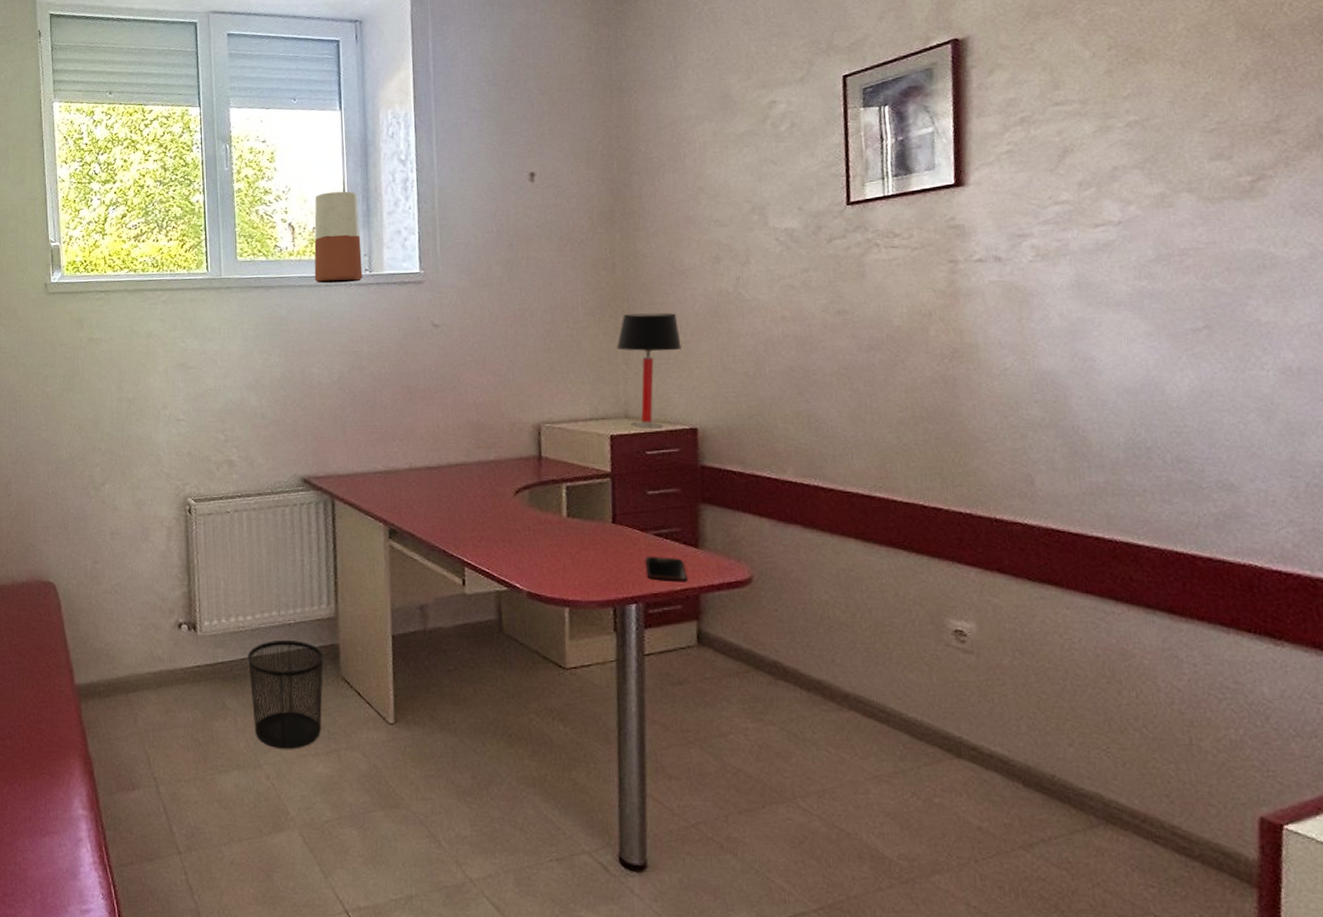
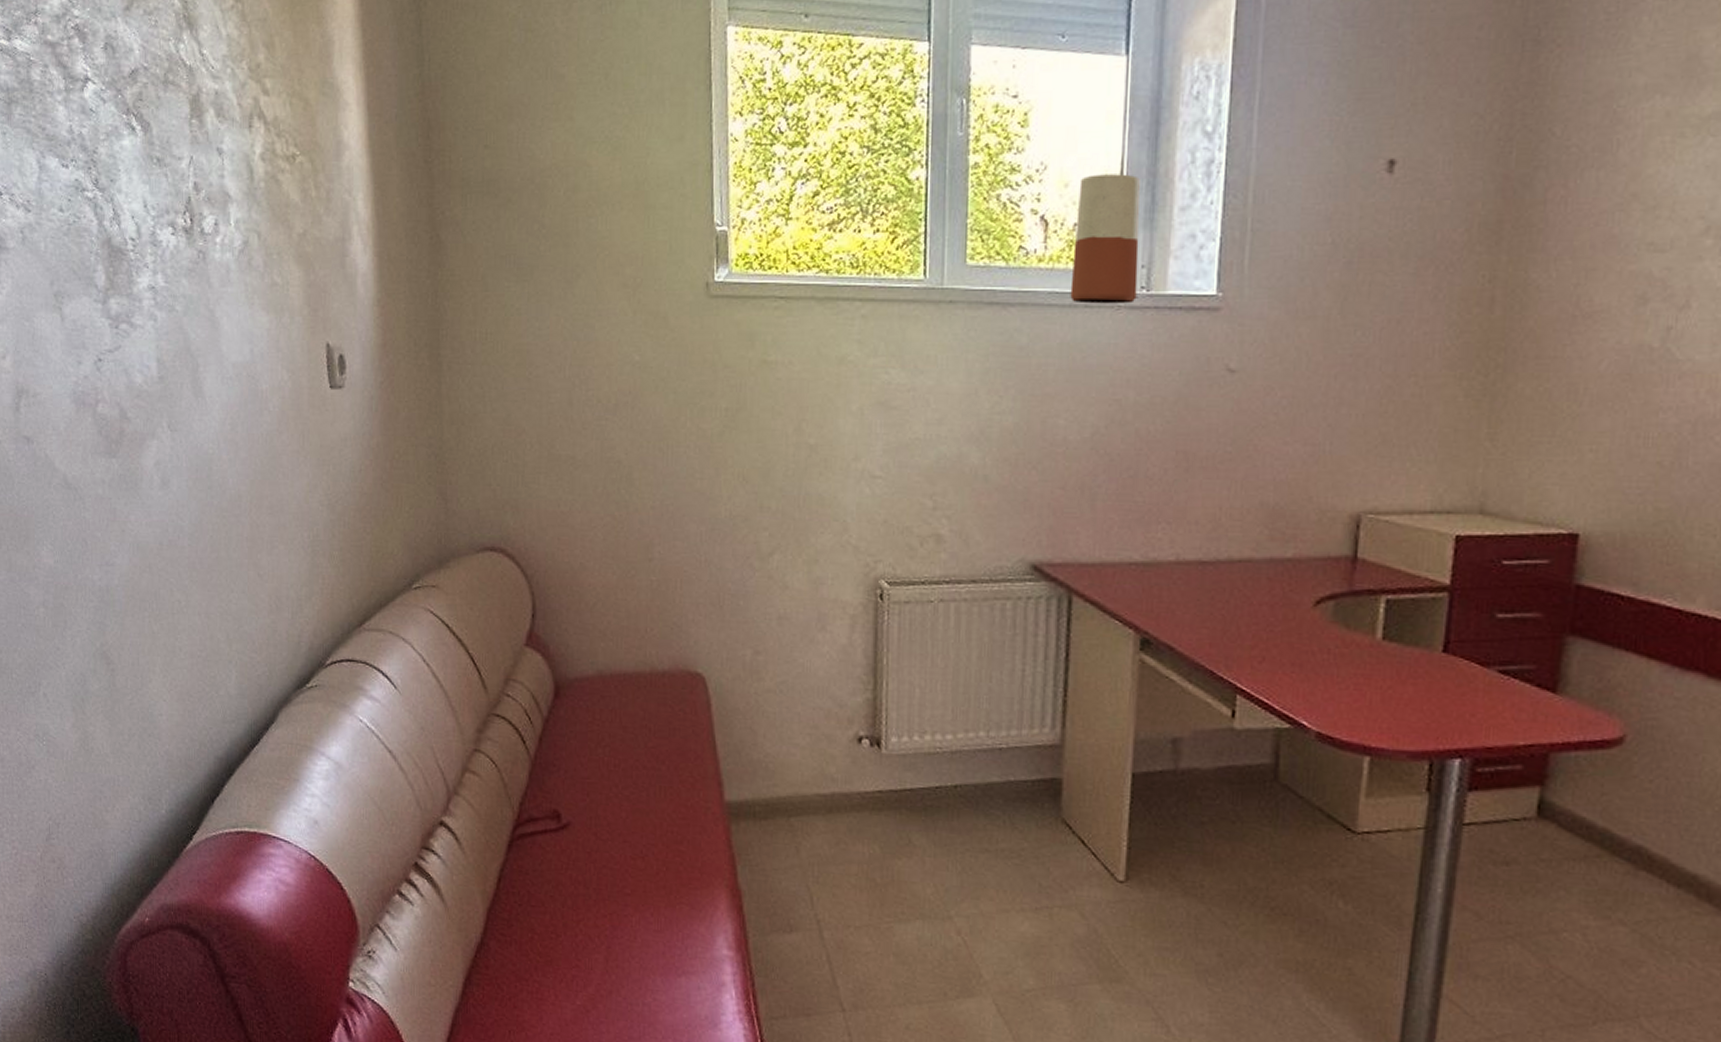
waste bin: present [248,639,324,748] -> none [944,767,1041,901]
table lamp: present [617,313,681,429] -> none [1481,371,1573,530]
phone: present [645,556,687,582] -> none [1480,698,1535,736]

